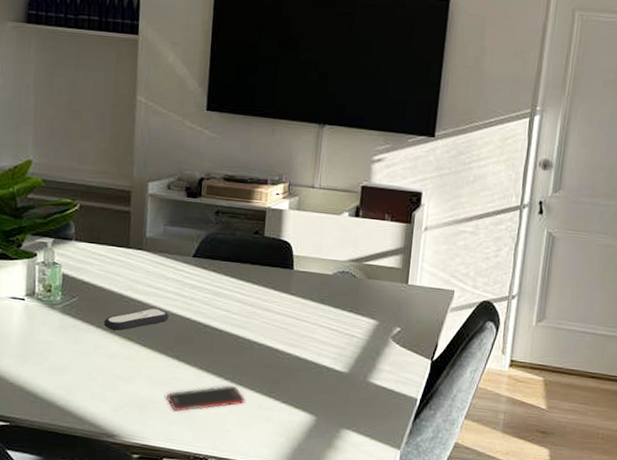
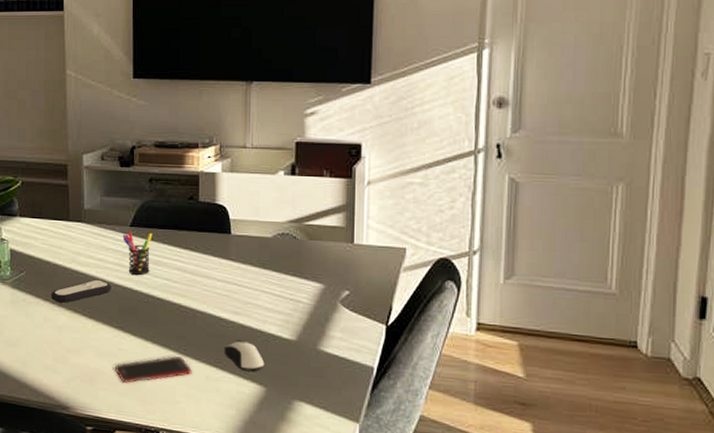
pen holder: none [184,262,215,306] -> present [122,231,153,276]
computer mouse: none [278,371,317,402] -> present [224,340,265,372]

